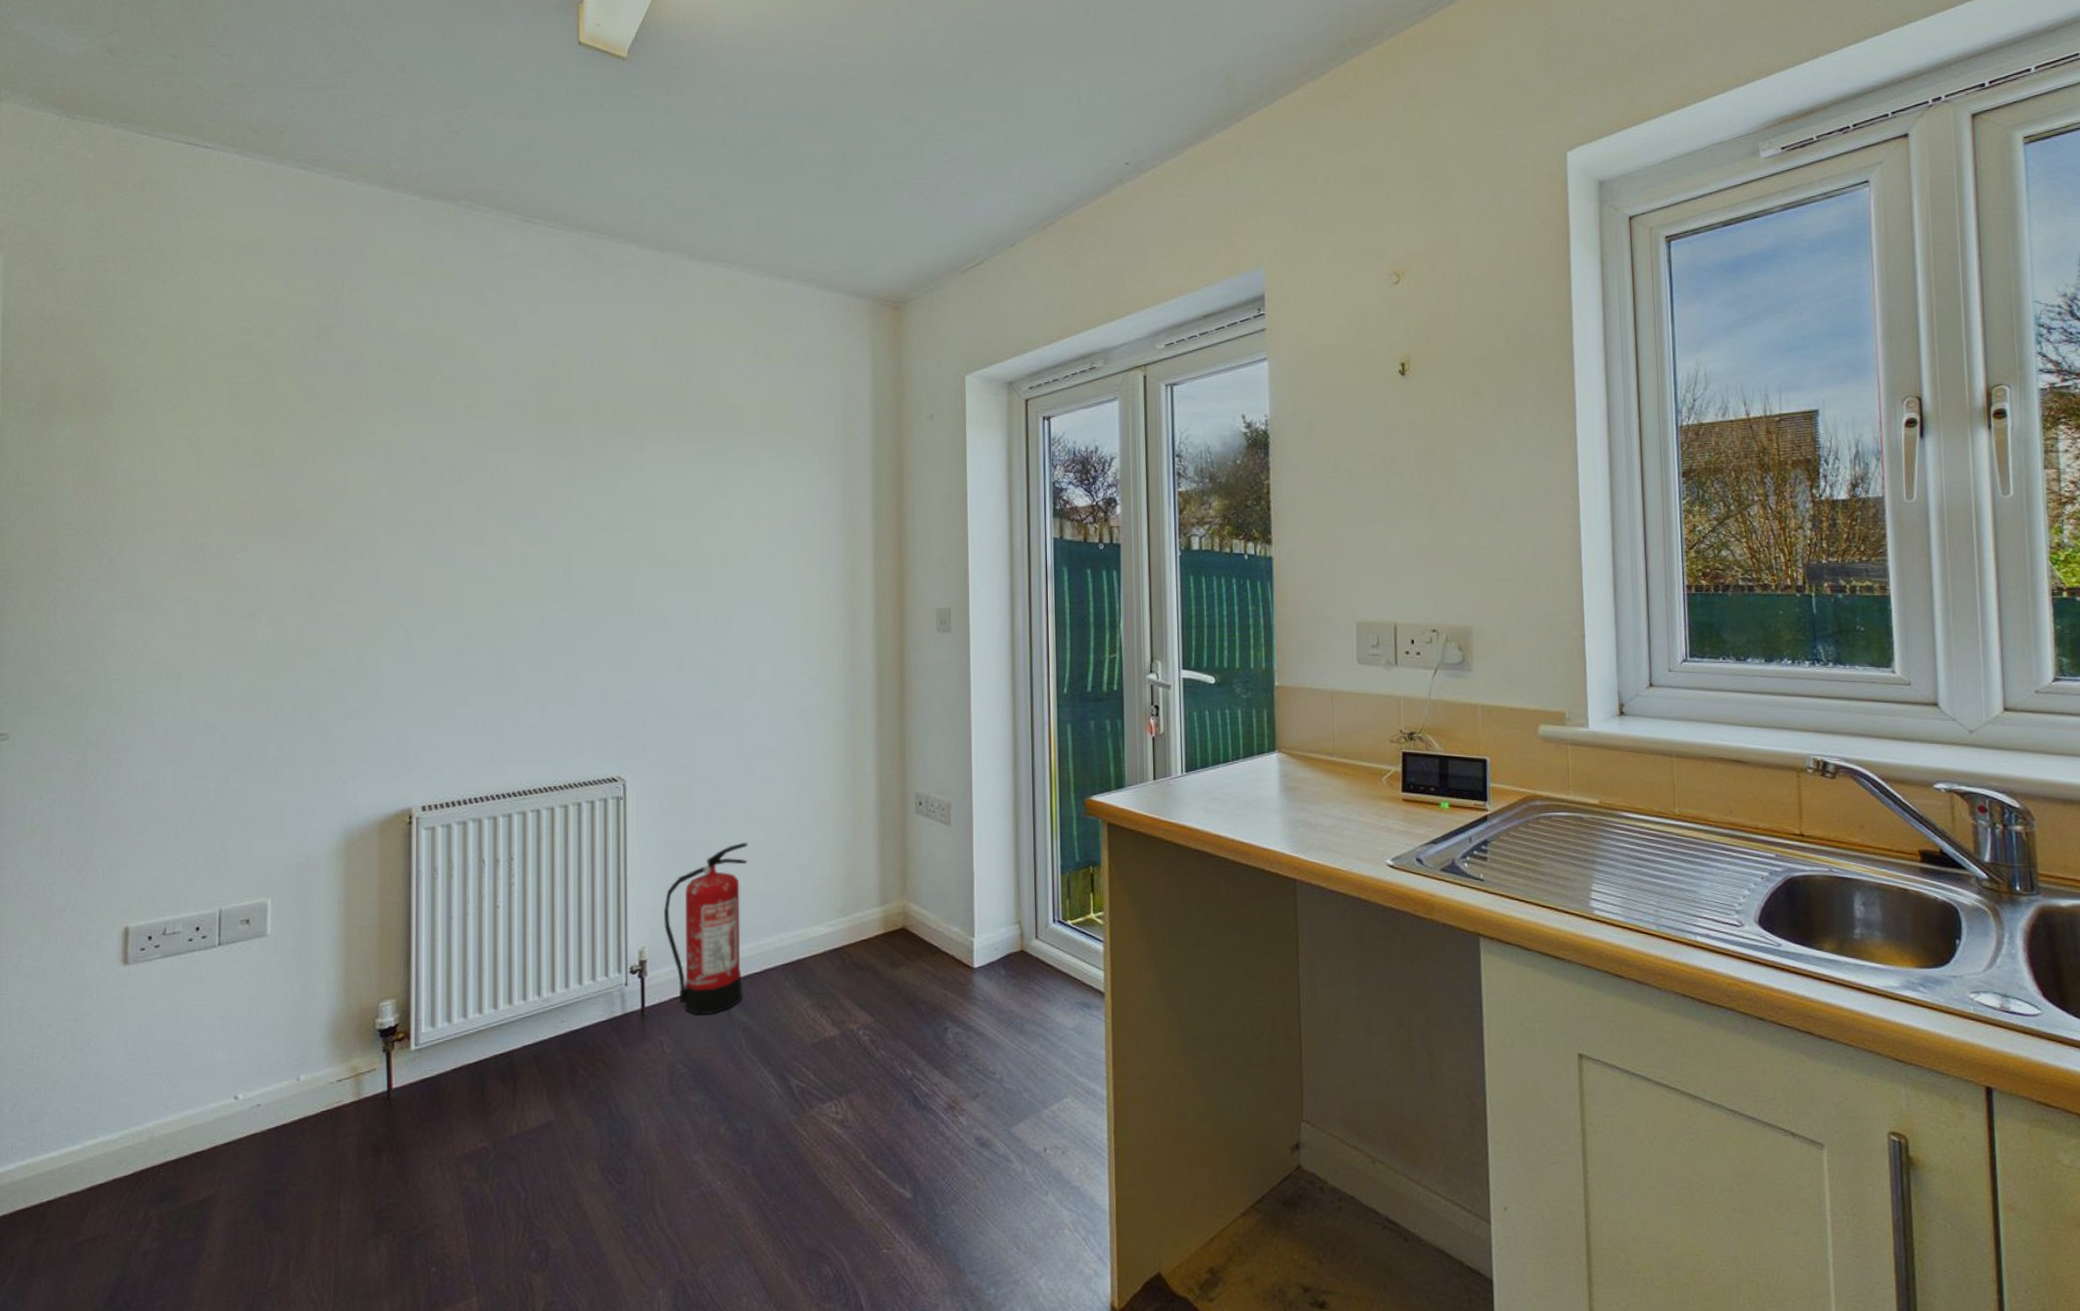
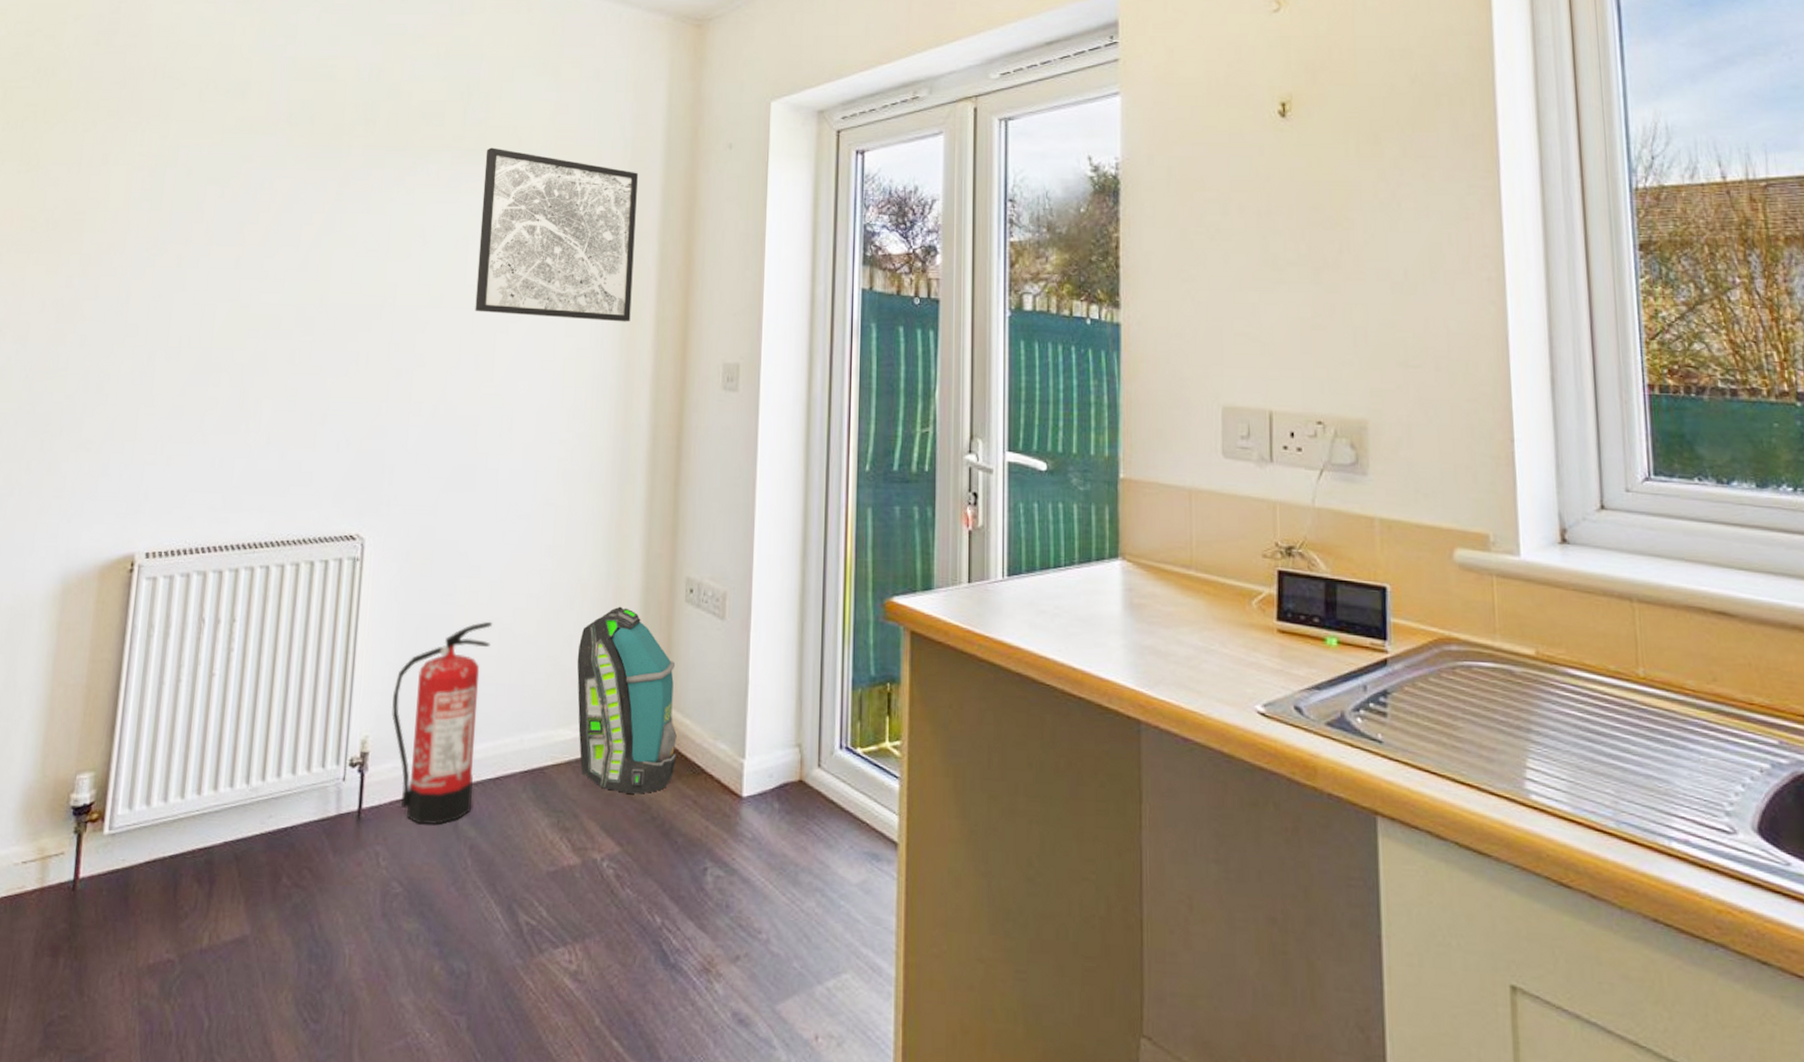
wall art: none [708,425,852,578] -> present [475,147,638,322]
backpack: none [825,821,916,974] -> present [577,606,677,794]

